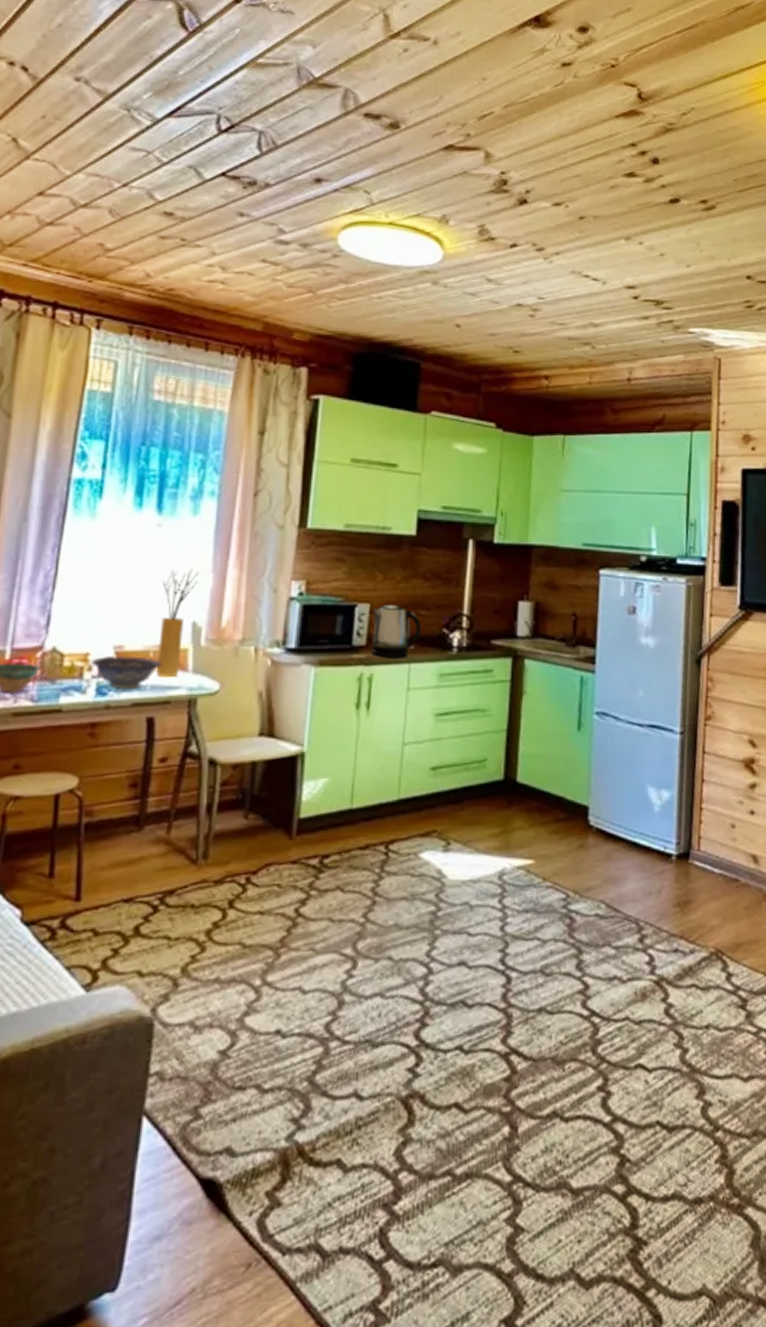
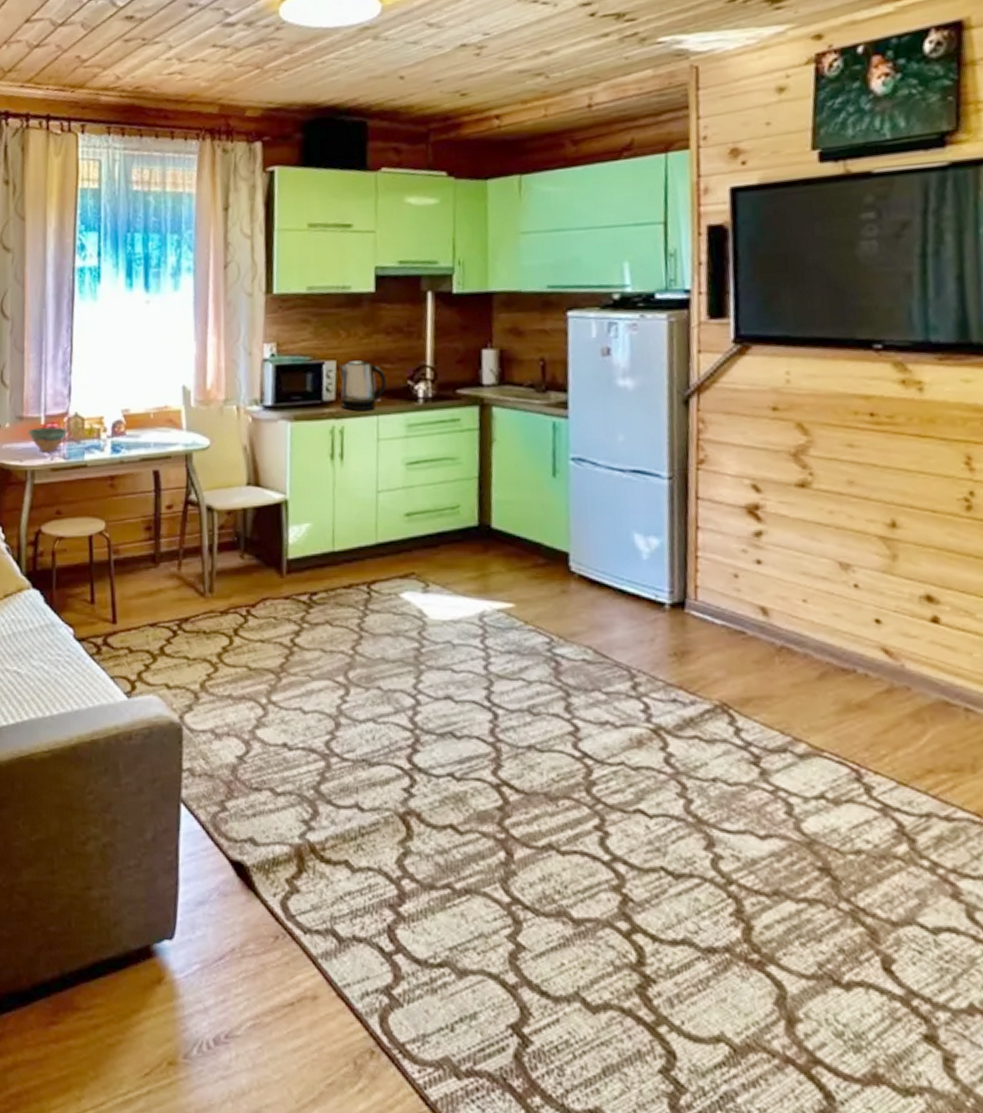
decorative bowl: present [90,655,163,691] -> none [105,417,162,448]
vase: present [155,567,199,677] -> none [154,337,184,435]

